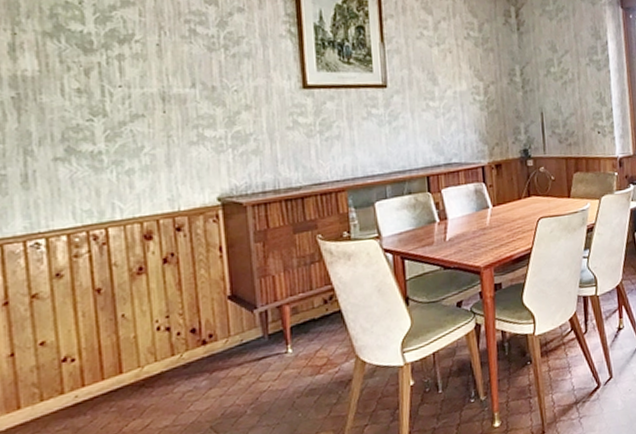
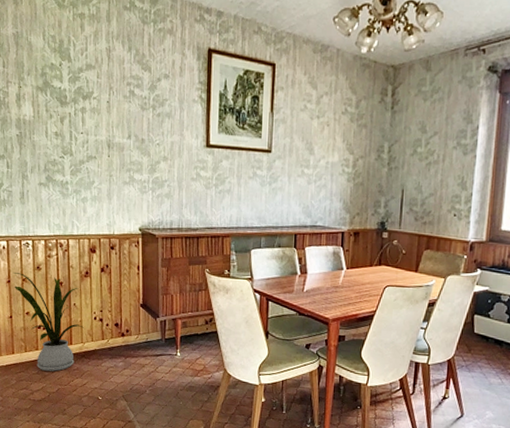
house plant: none [12,284,141,423] -> present [13,271,84,371]

